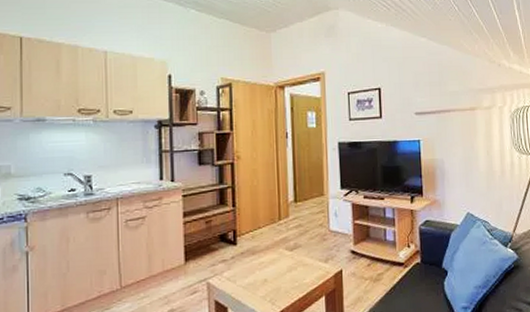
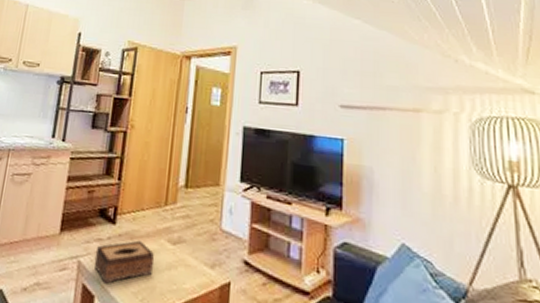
tissue box: none [222,254,277,295] -> present [94,240,155,284]

